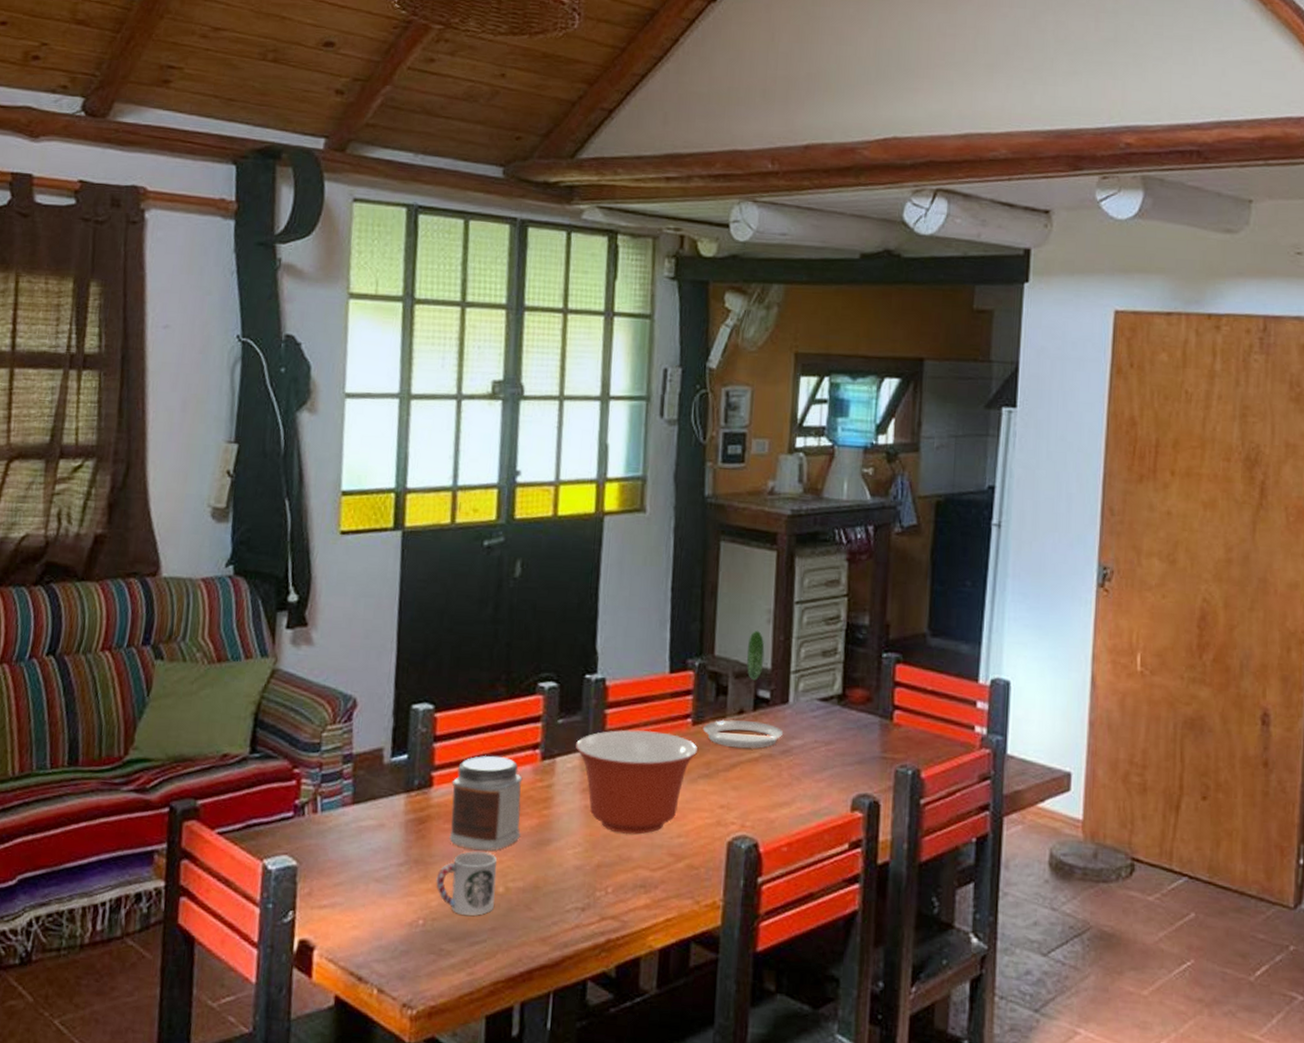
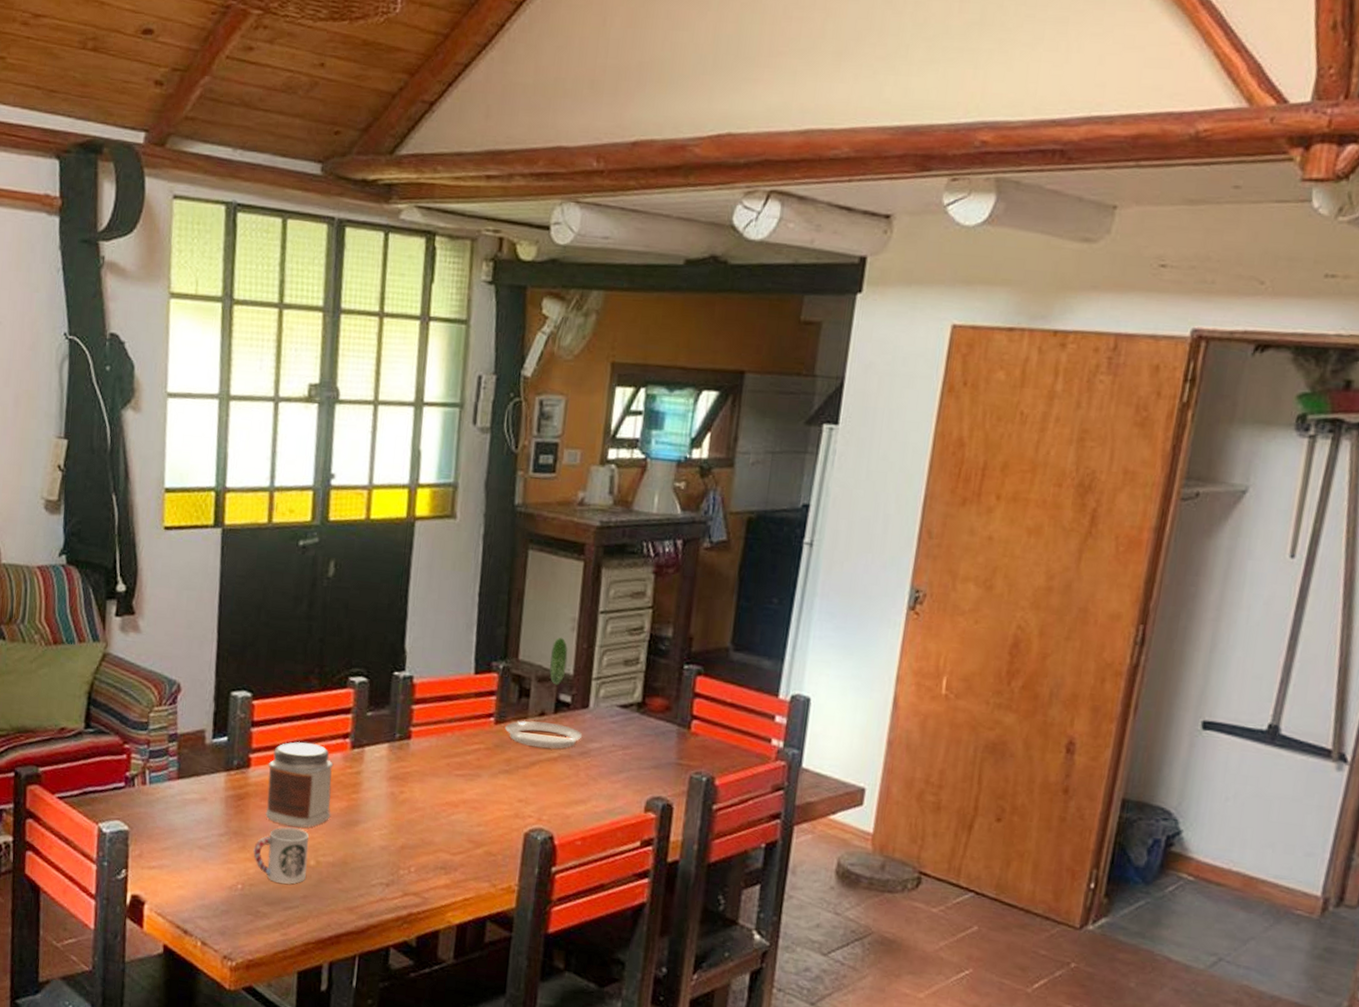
mixing bowl: present [575,730,699,835] -> none [383,725,500,821]

